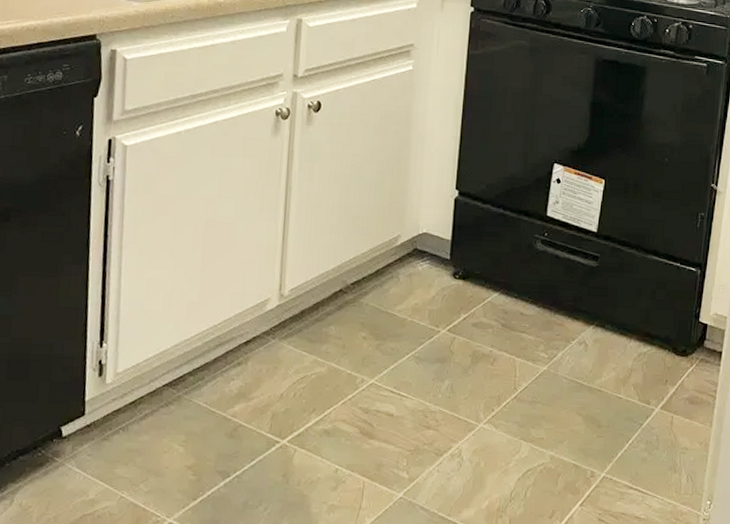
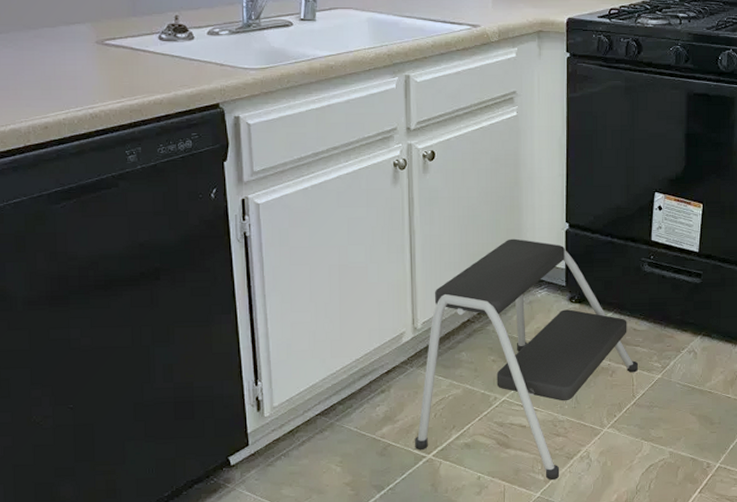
step stool: none [269,203,522,480] -> present [415,238,638,481]

